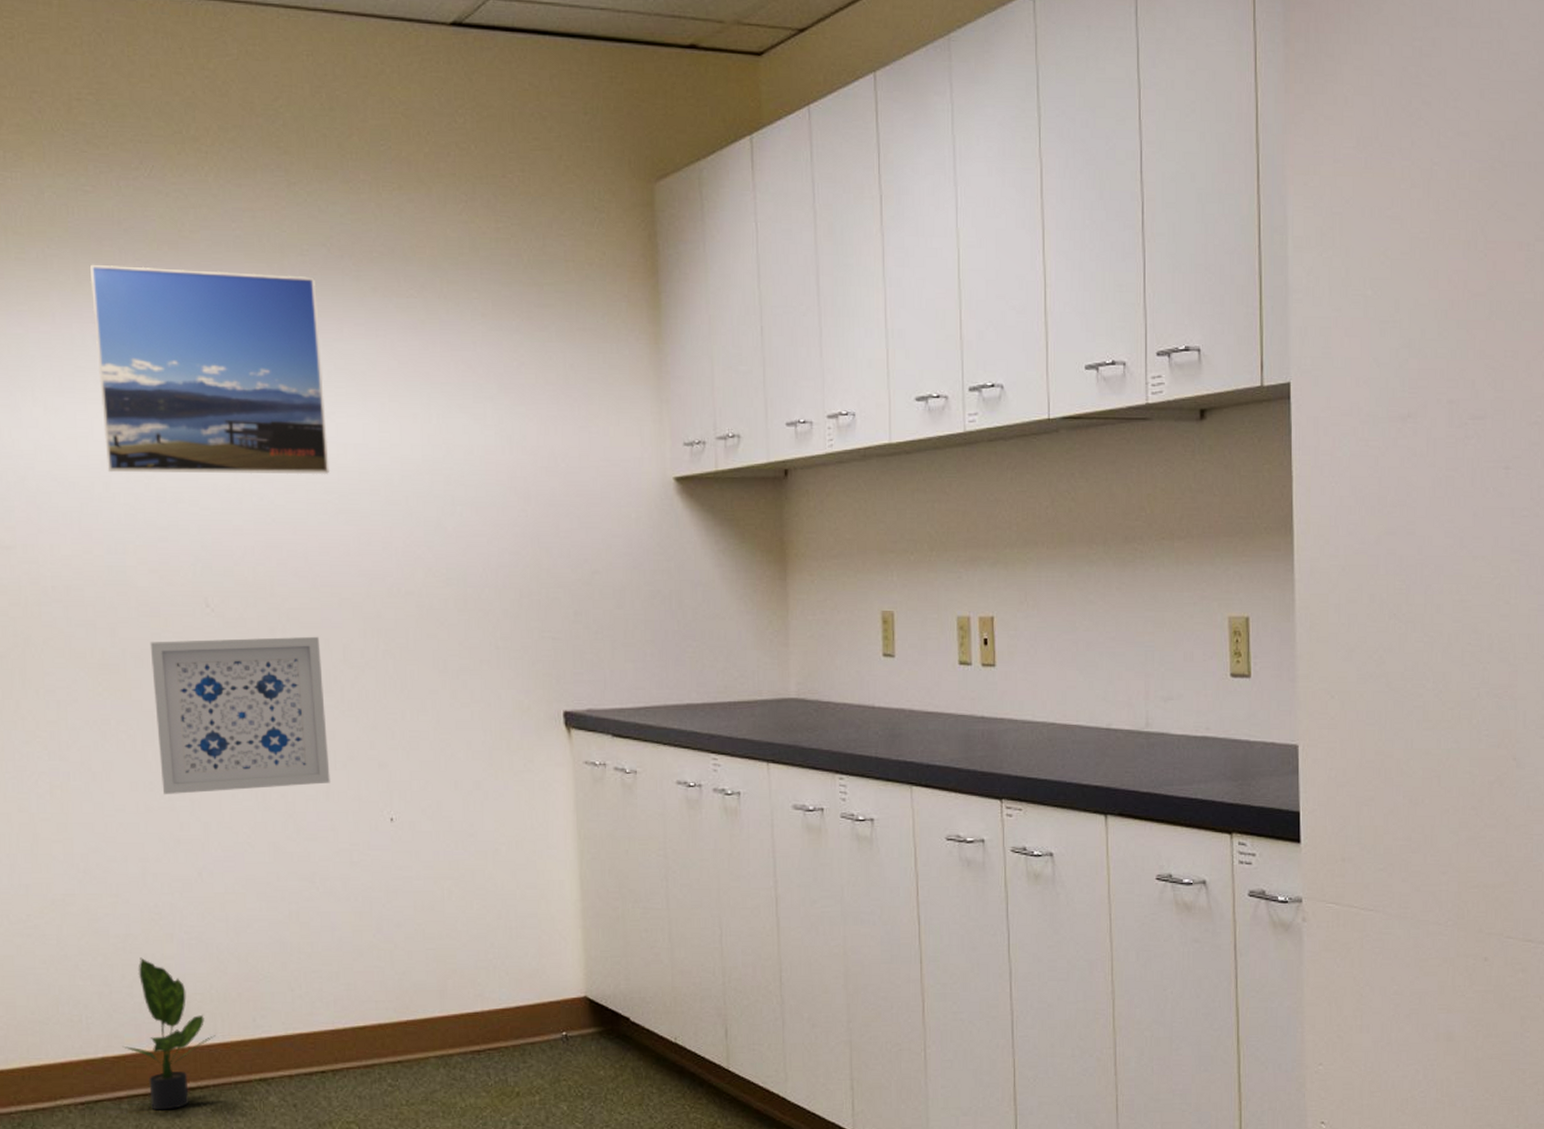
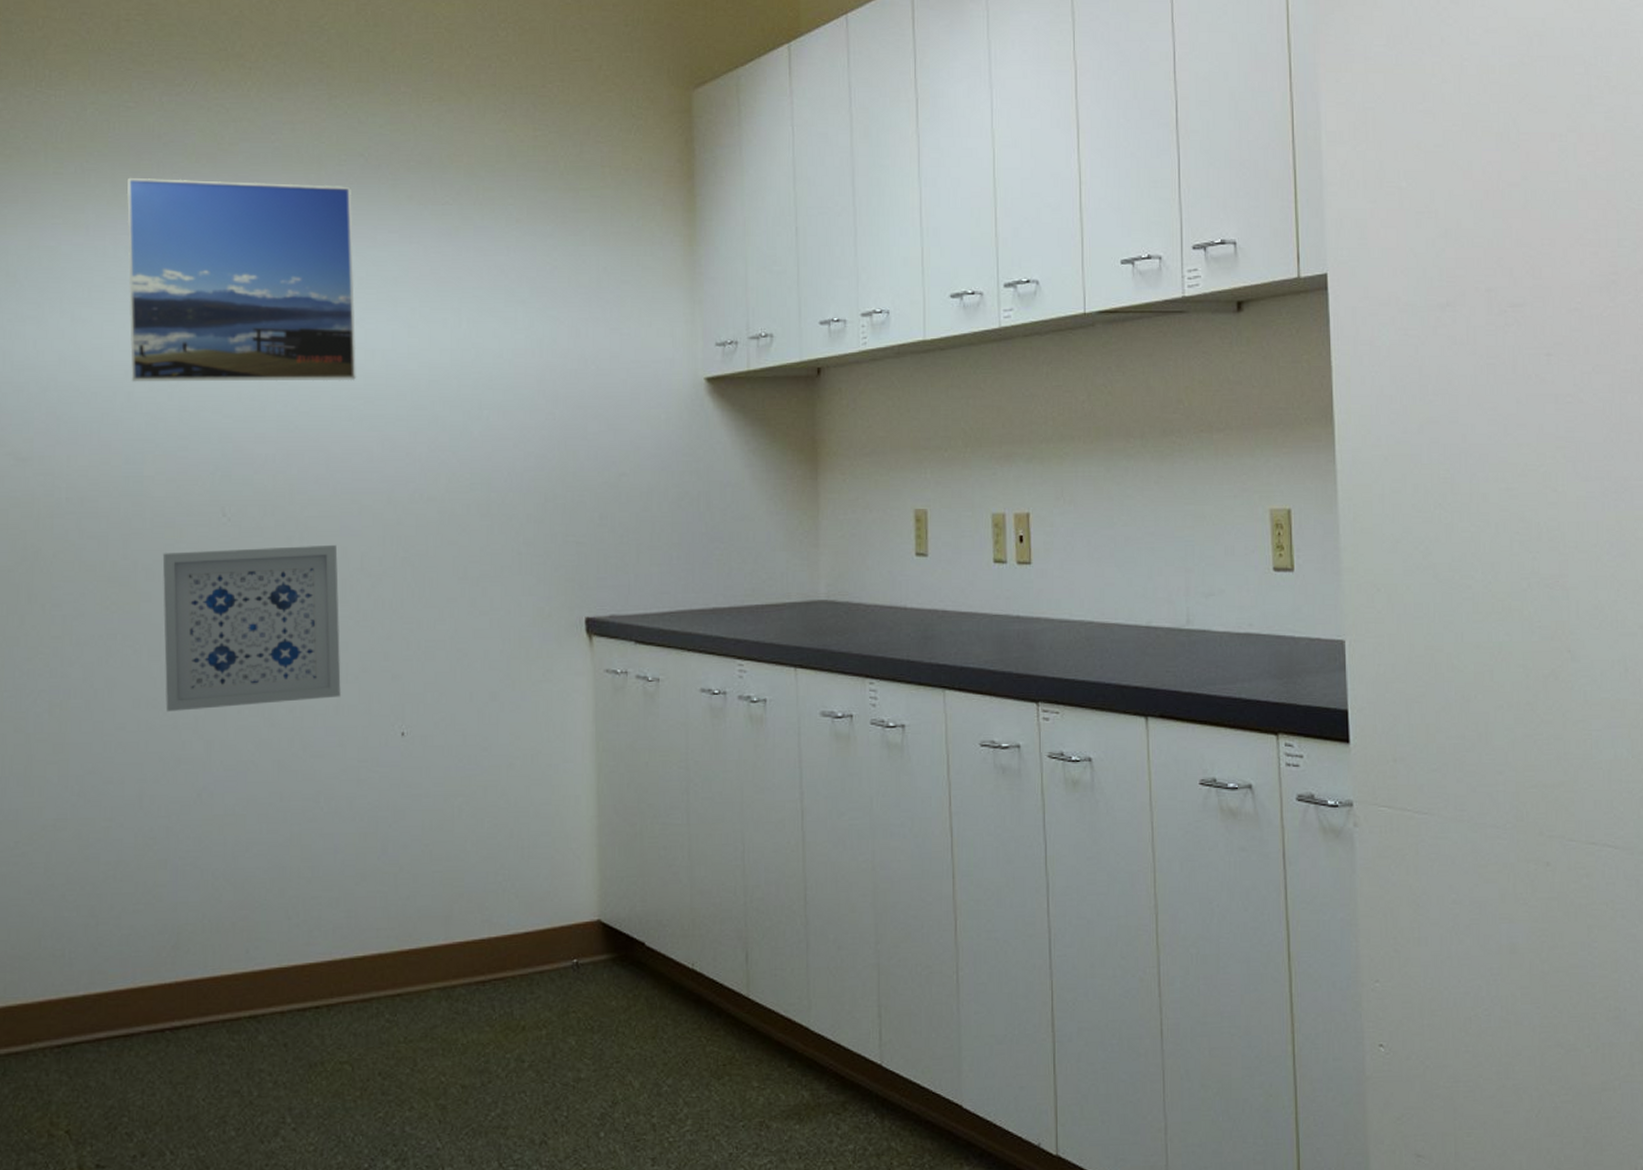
potted plant: present [122,957,216,1110] -> none [105,885,205,1053]

